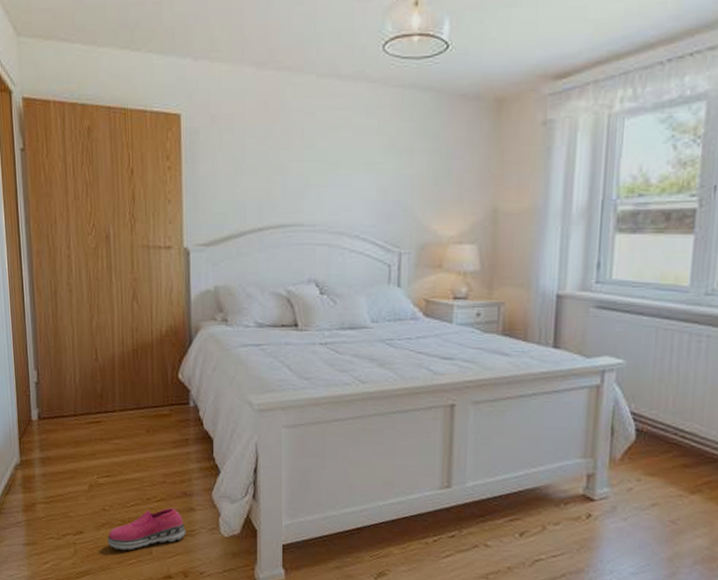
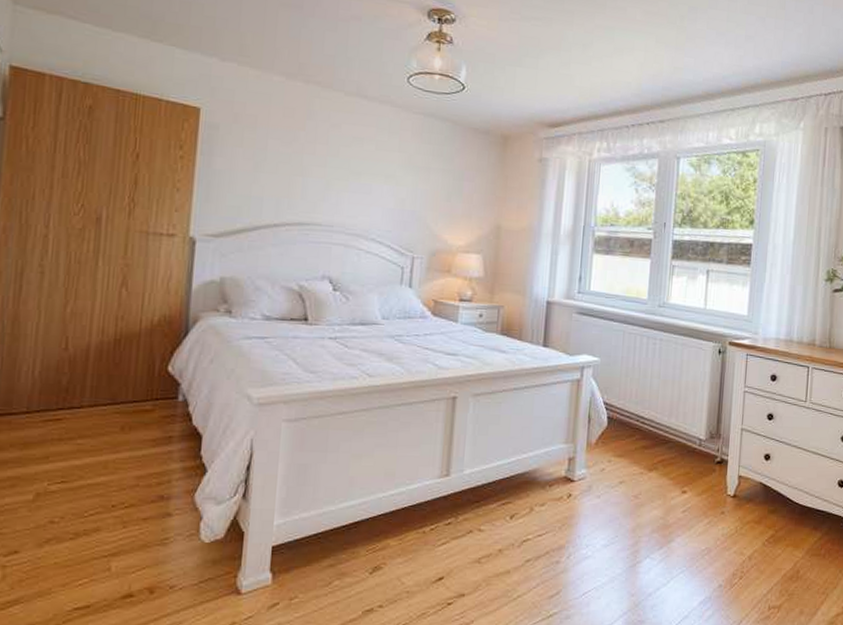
shoe: present [107,507,186,551] -> none [51,514,158,569]

